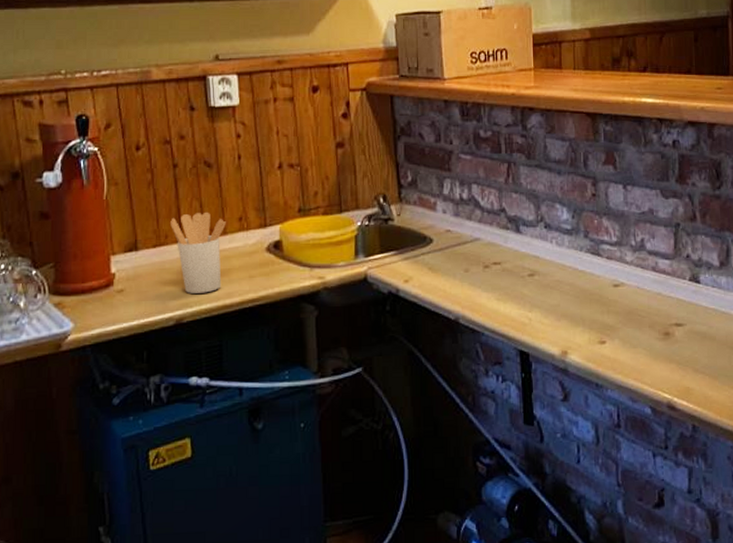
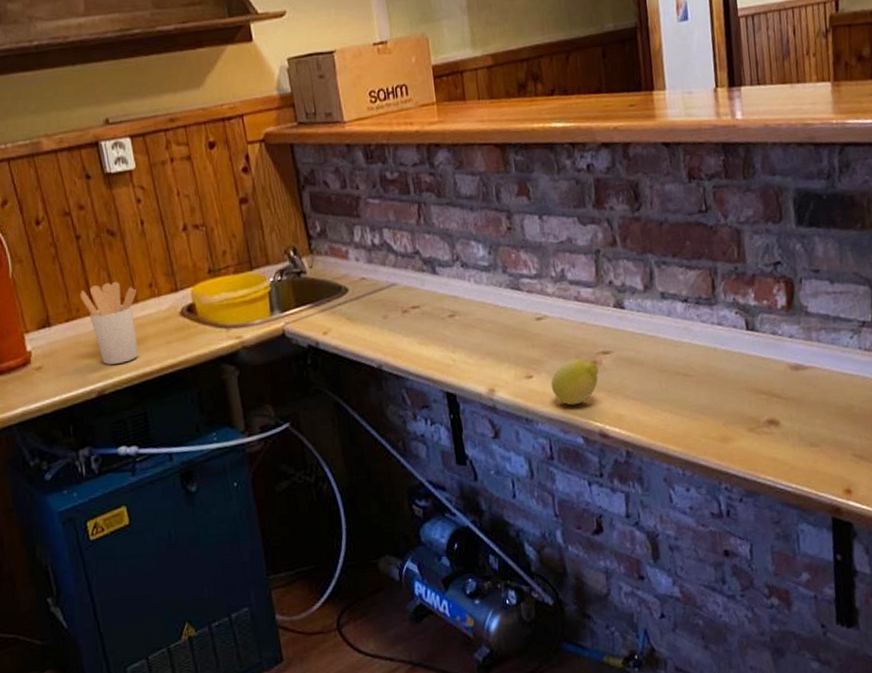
lemon: none [623,328,671,375] -> present [550,358,599,406]

